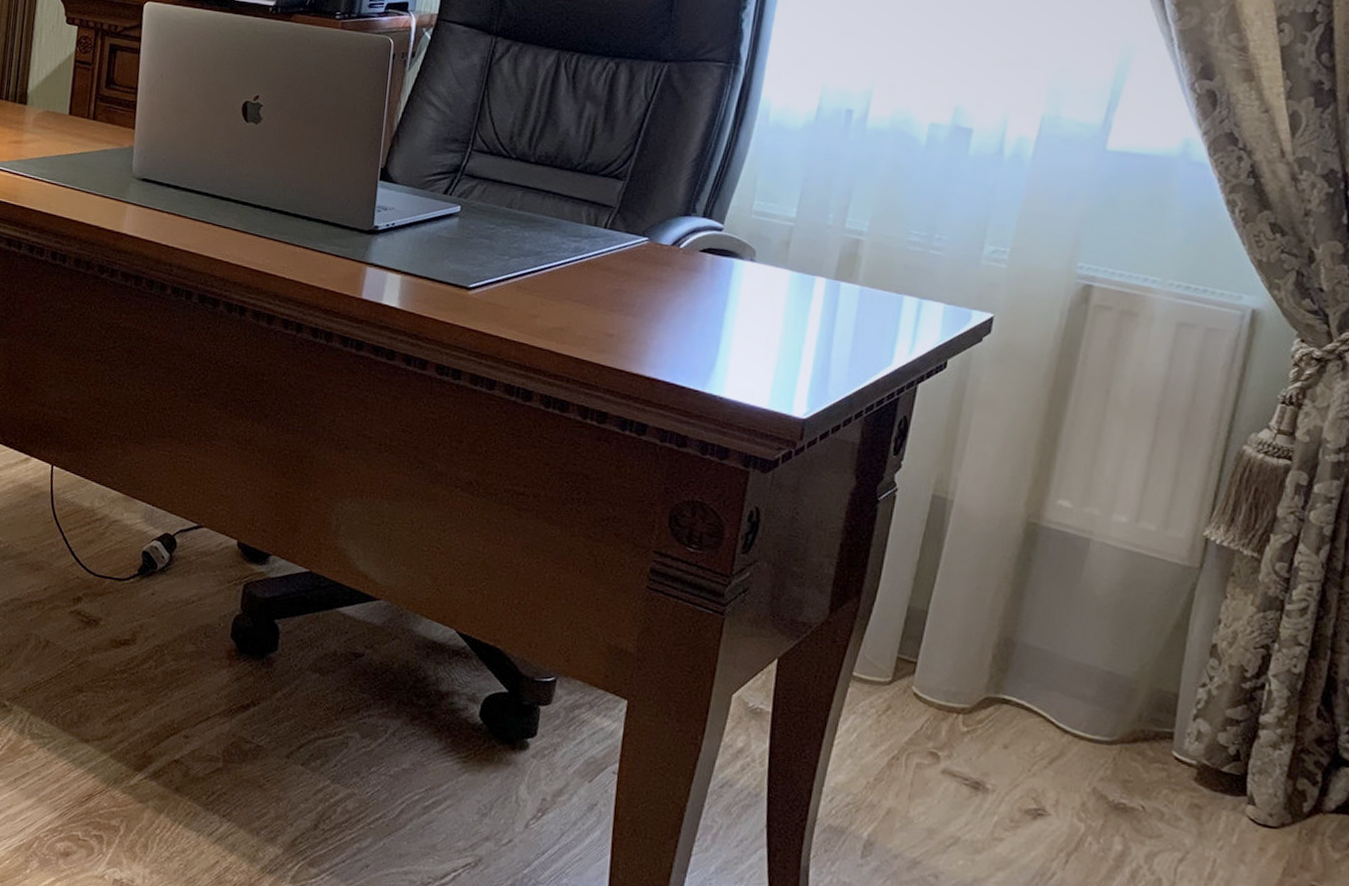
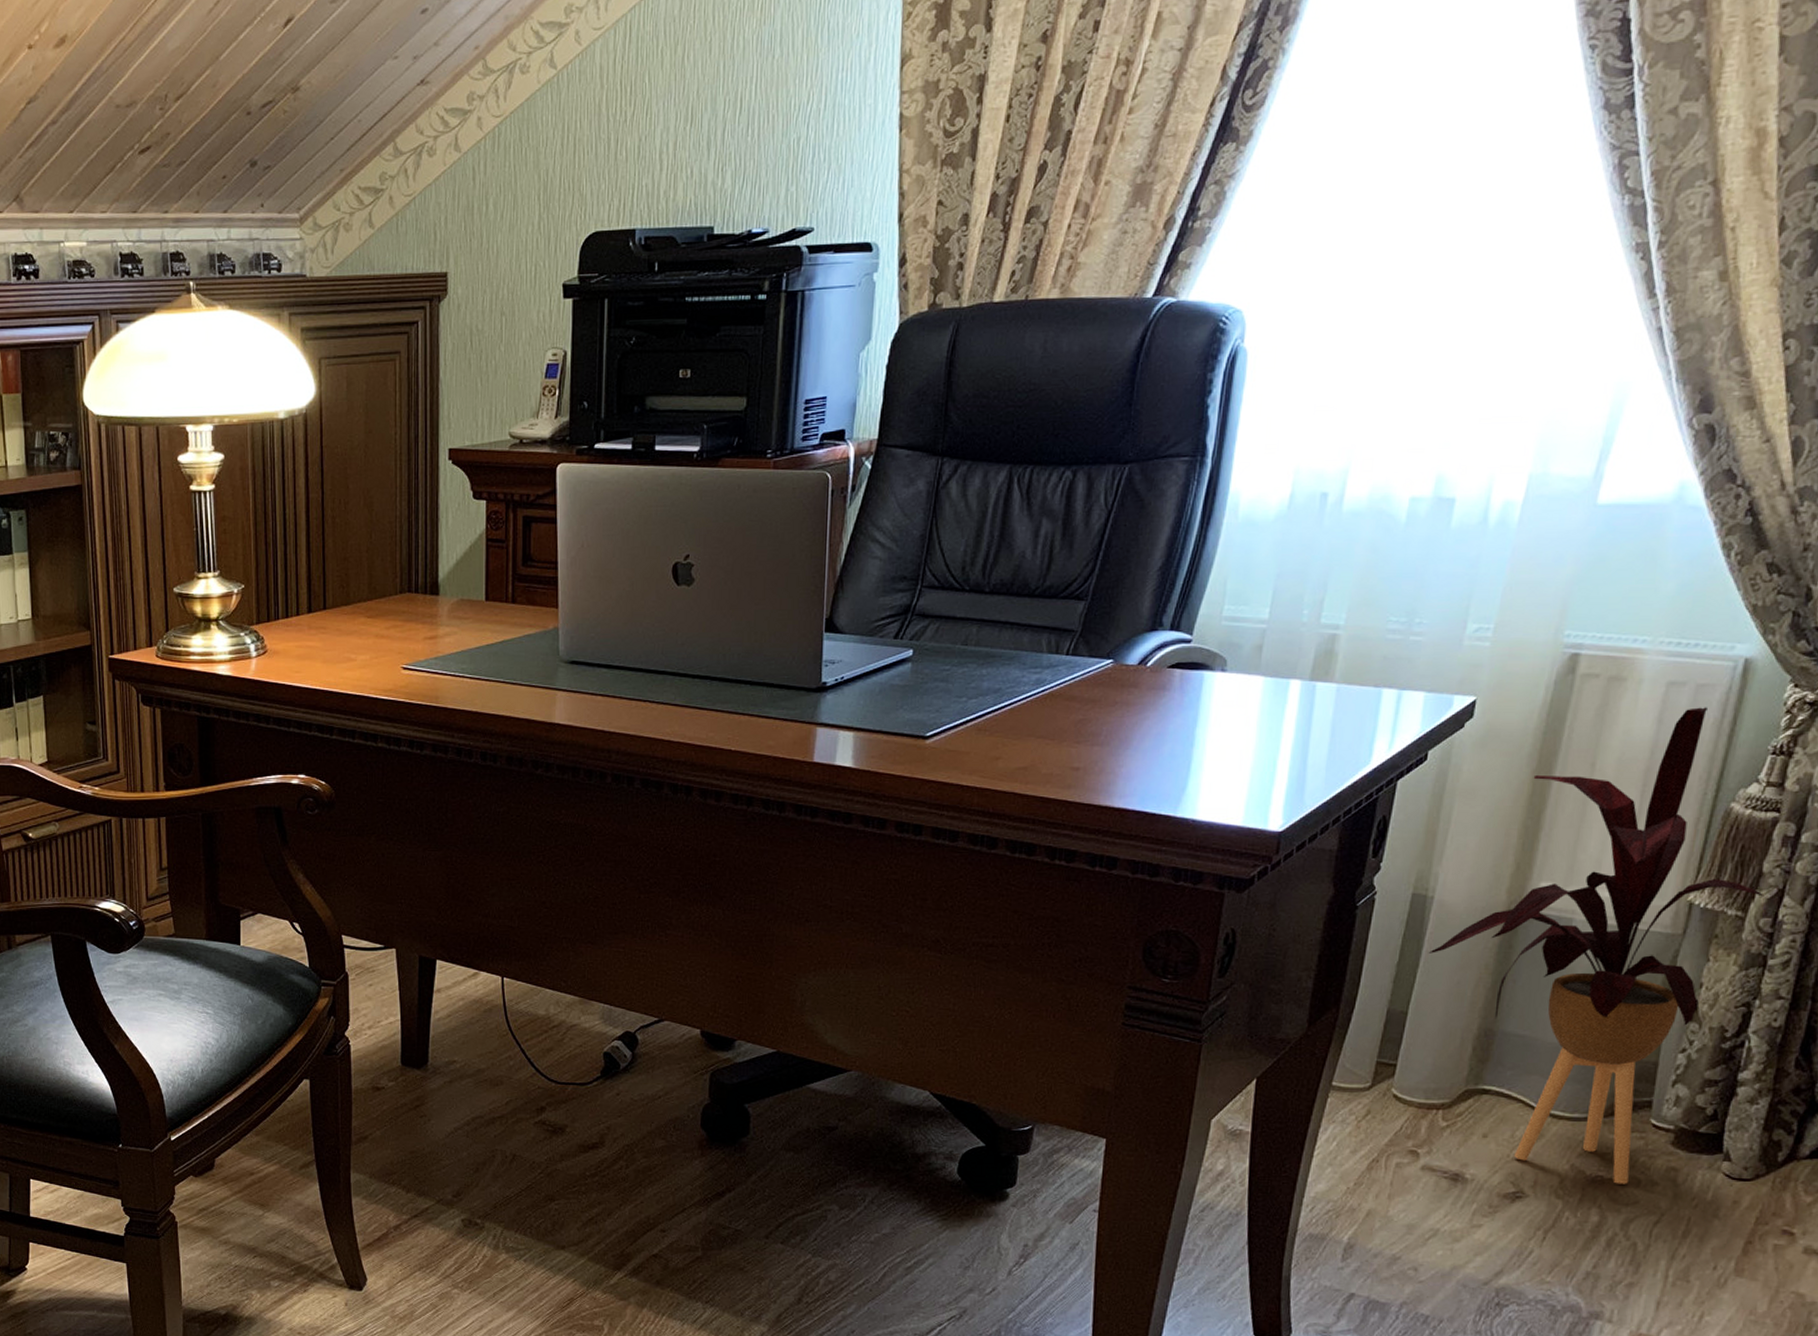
house plant: none [948,349,1278,816] -> present [1428,707,1763,1184]

